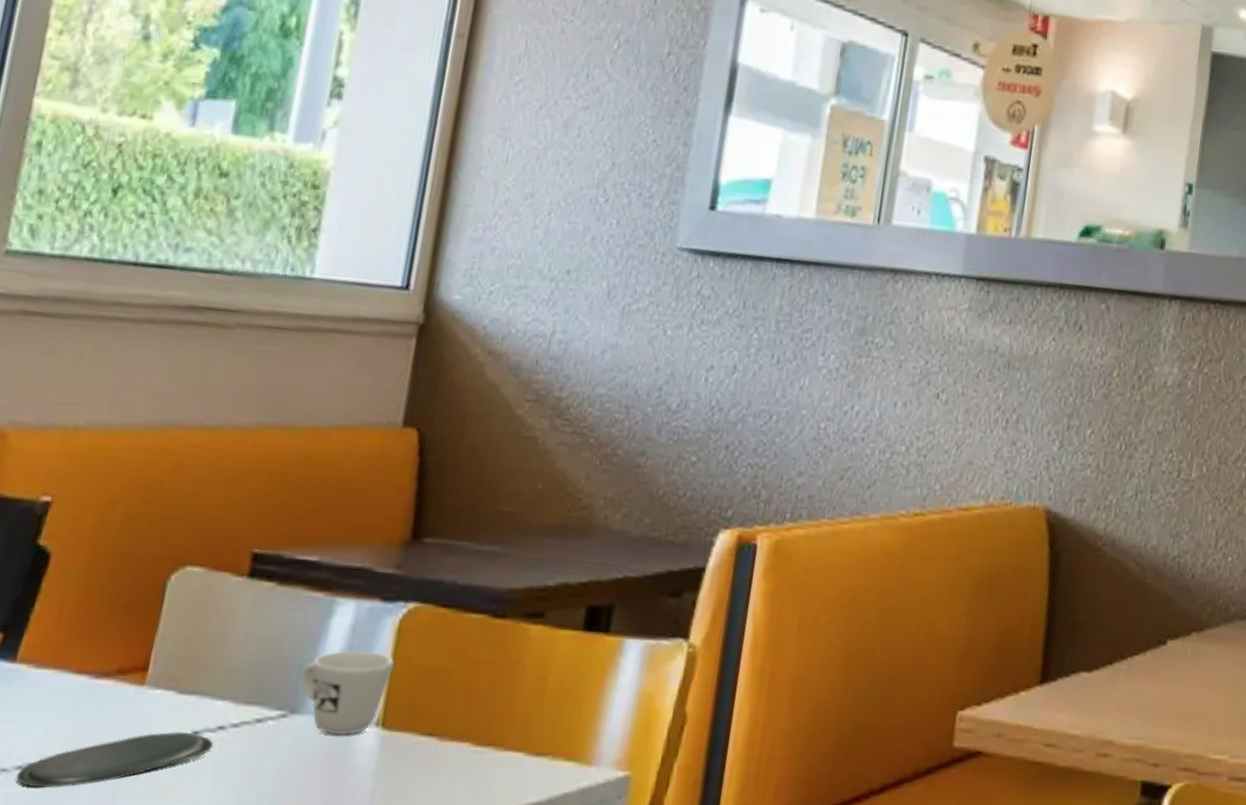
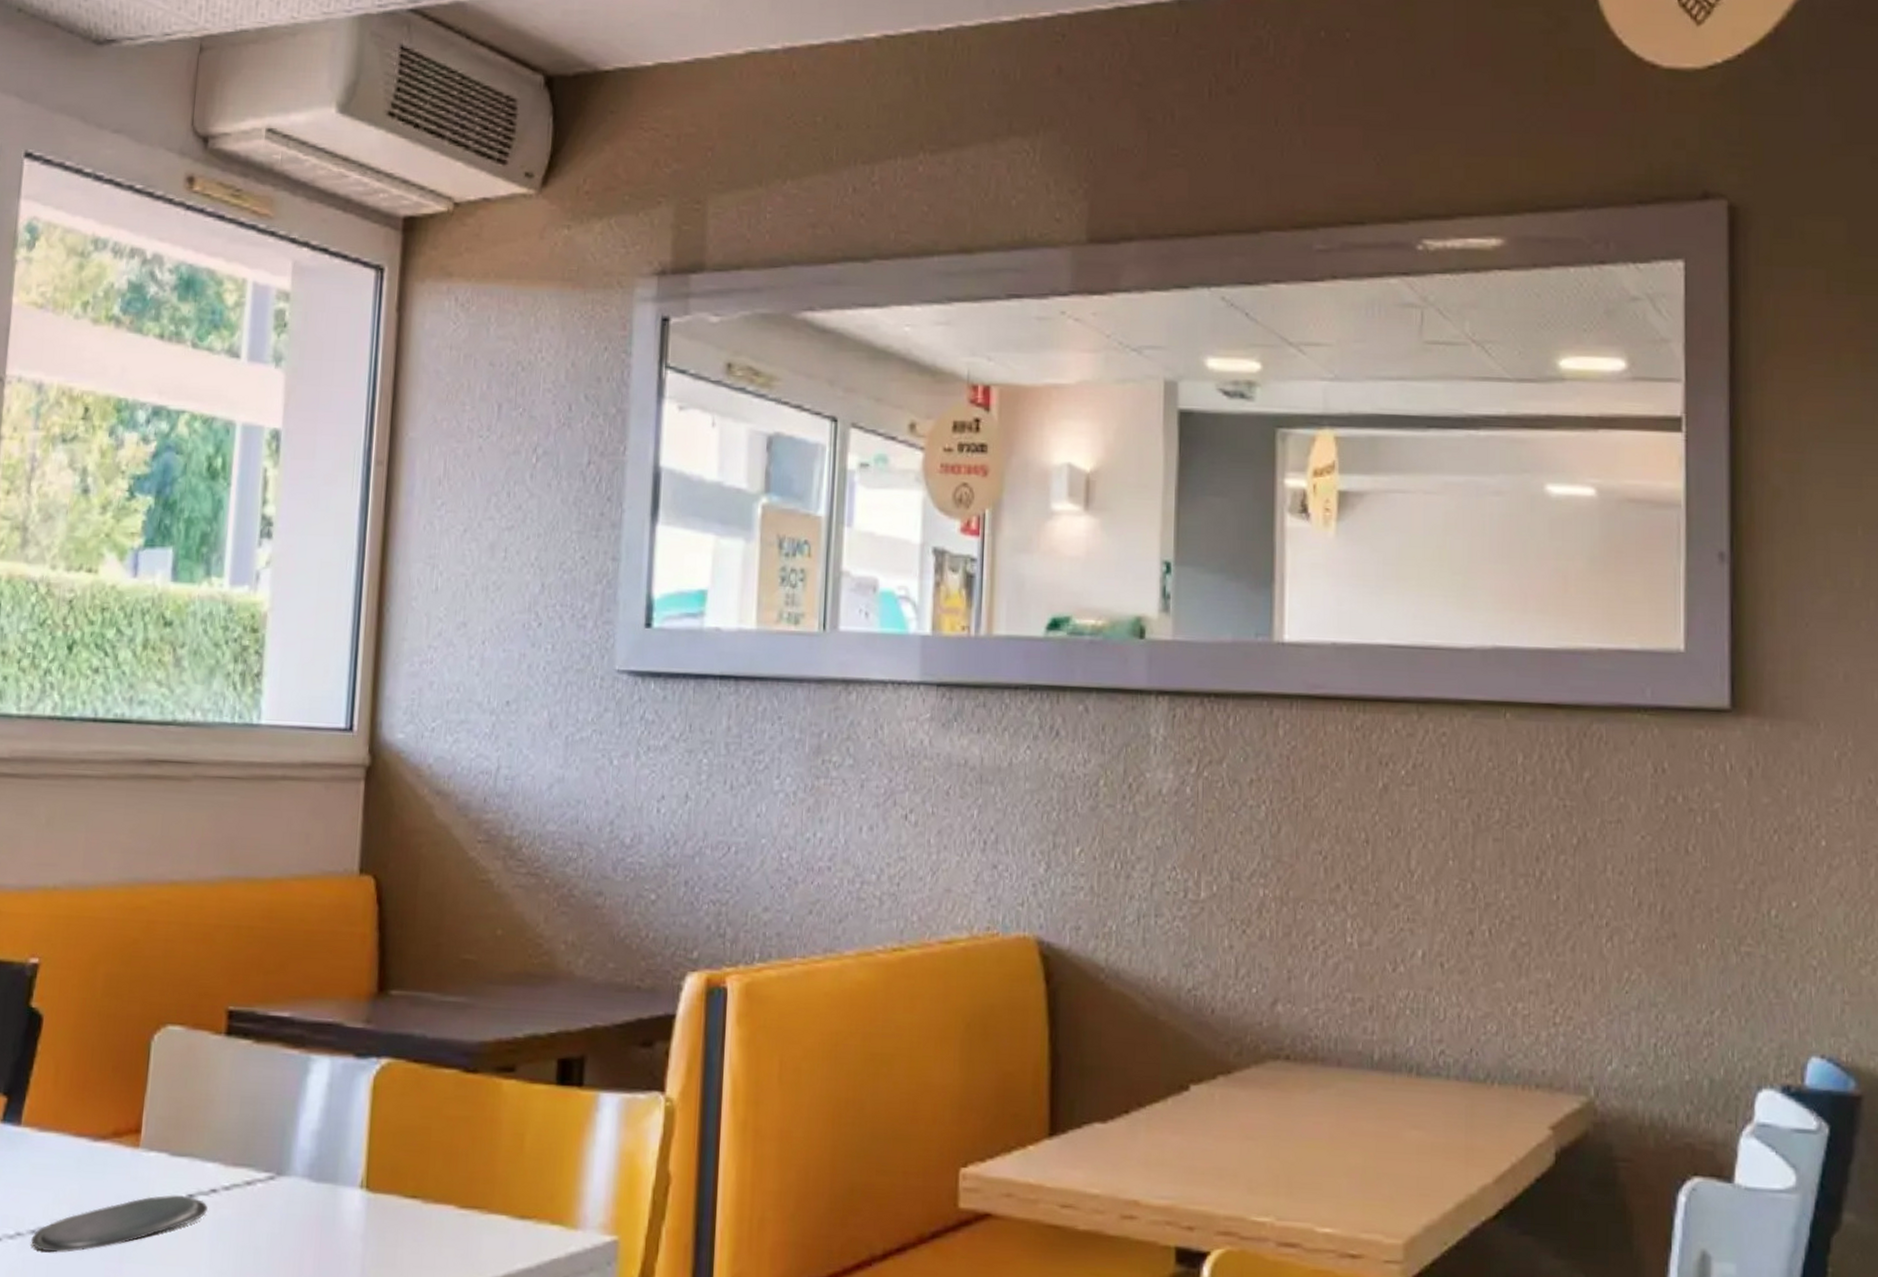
mug: present [301,651,394,736] -> none [284,1109,372,1198]

